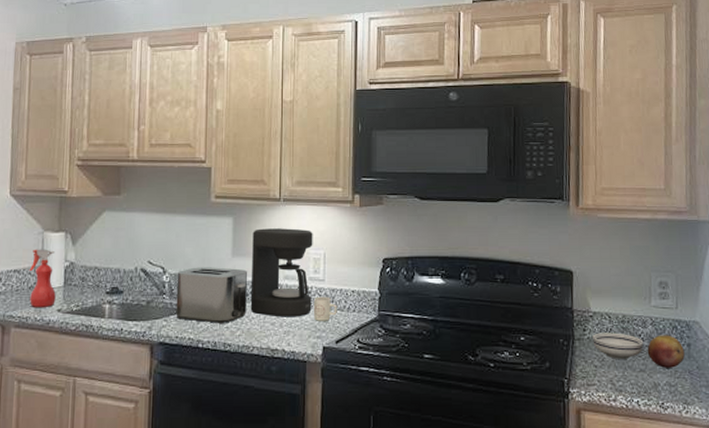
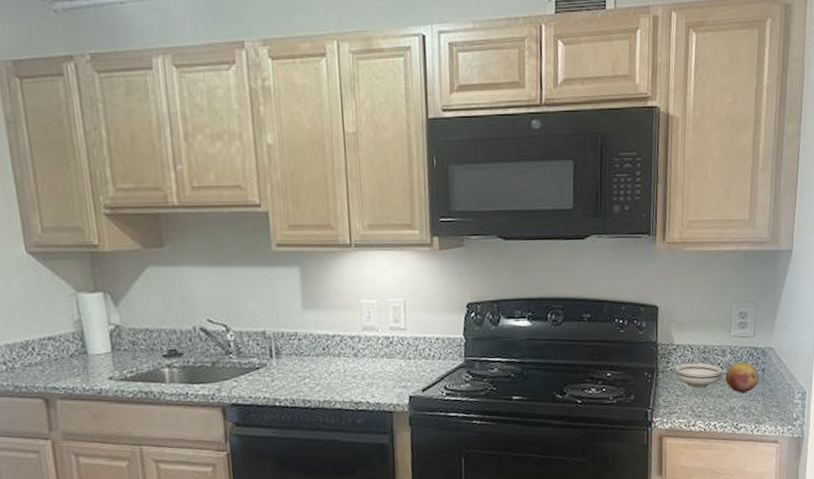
spray bottle: present [29,249,56,307] -> none [66,312,105,377]
toaster: present [176,267,247,324] -> none [242,321,325,381]
coffee maker: present [250,228,313,317] -> none [323,276,395,370]
mug: present [313,296,337,321] -> none [396,345,422,371]

